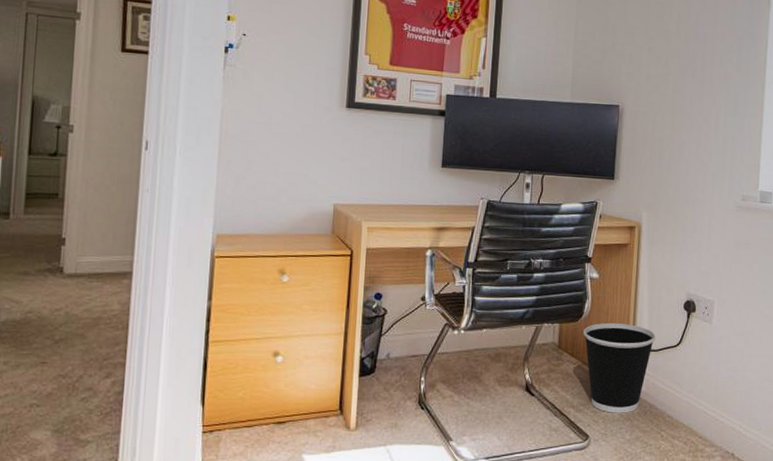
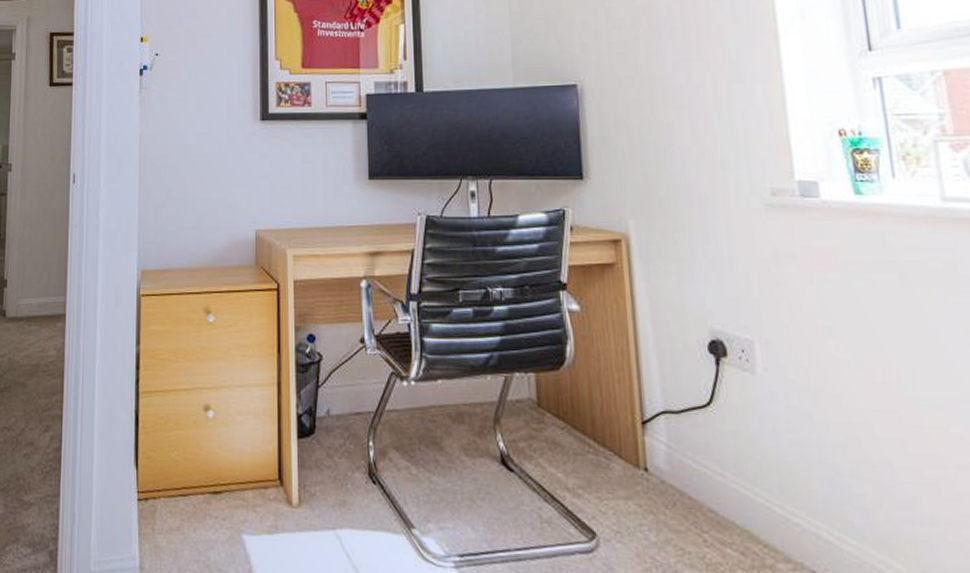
wastebasket: present [583,322,656,413] -> none [569,371,673,503]

